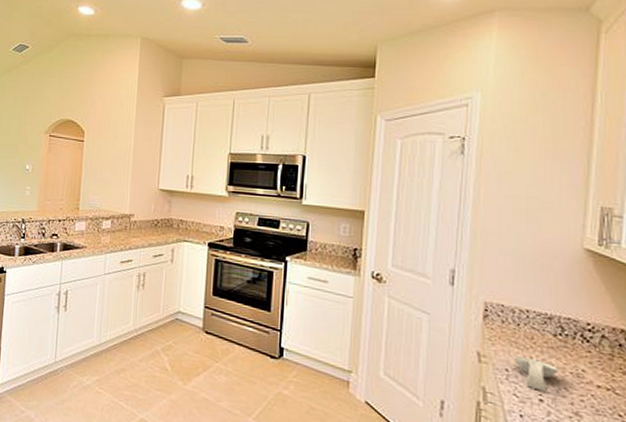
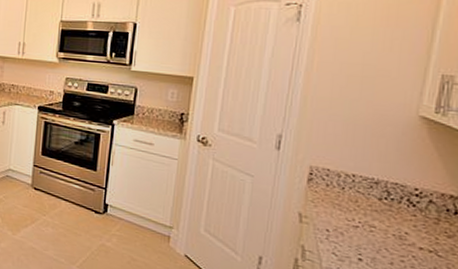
spoon rest: present [513,355,558,392] -> none [334,217,380,252]

